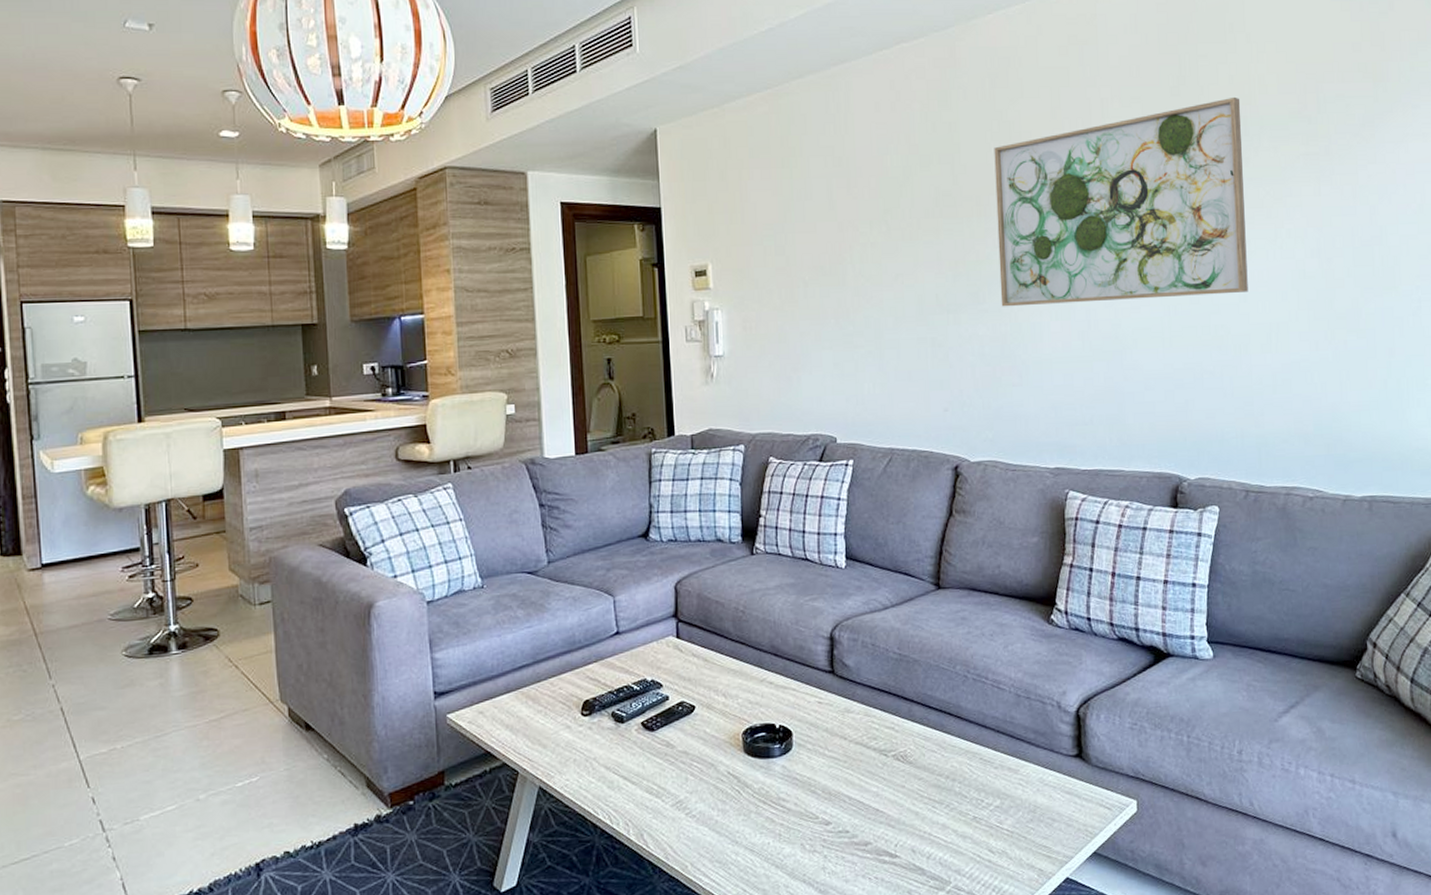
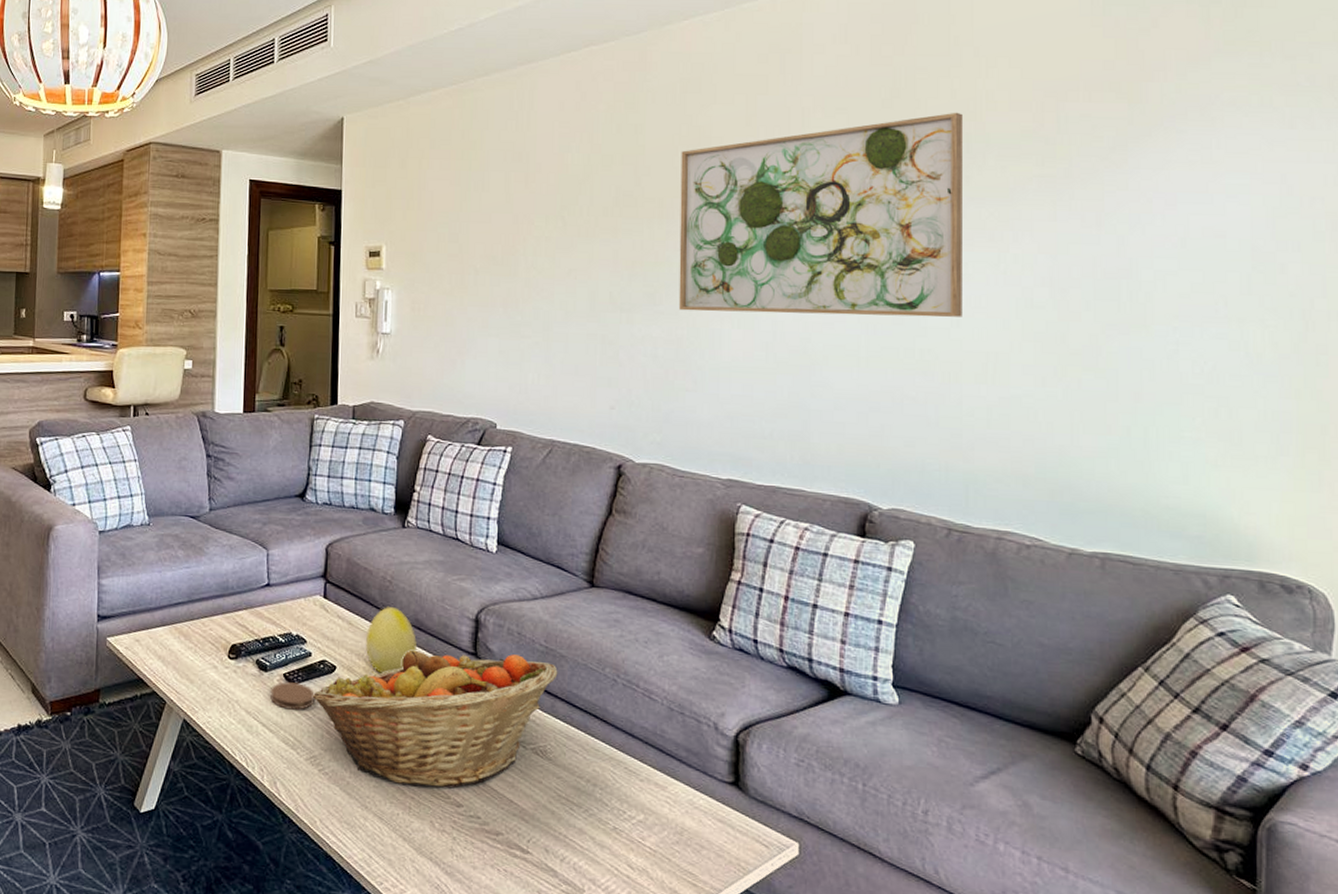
coaster: none [629,729,676,758] -> present [270,681,315,710]
fruit basket: none [672,666,912,813] -> present [312,650,558,788]
decorative egg: none [723,637,774,706] -> present [366,607,417,674]

